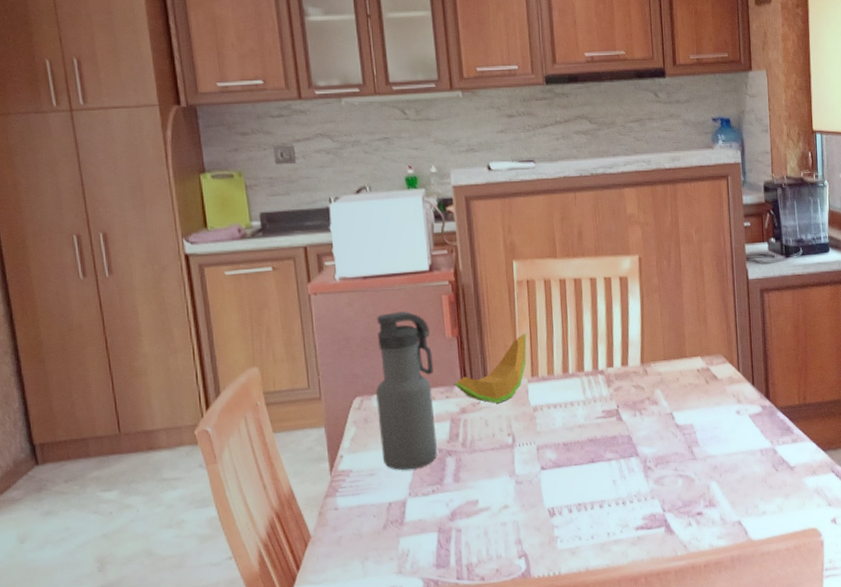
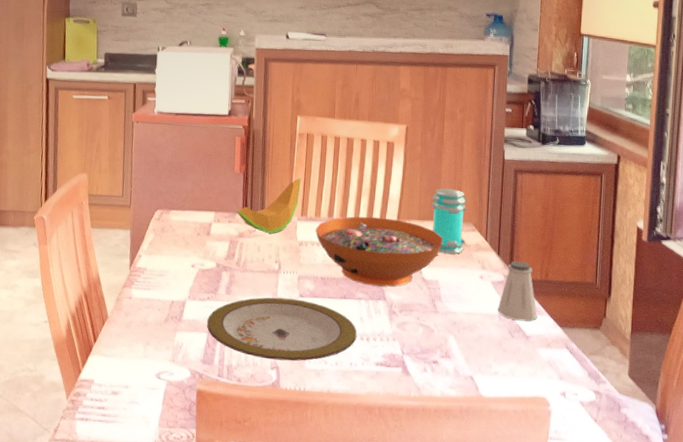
water bottle: present [376,311,437,470] -> none [171,145,222,277]
plate: none [435,473,612,548] -> present [206,297,357,361]
decorative bowl: none [549,363,693,443] -> present [315,216,443,287]
jar: none [675,320,717,393] -> present [431,188,467,254]
saltshaker: none [758,387,800,452] -> present [497,261,538,322]

